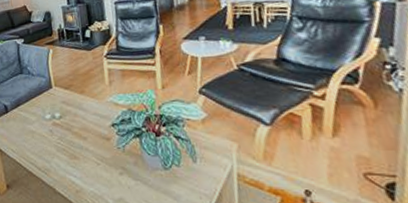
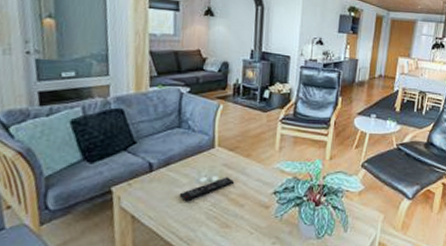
remote control: none [31,113,74,137] -> present [179,177,234,202]

